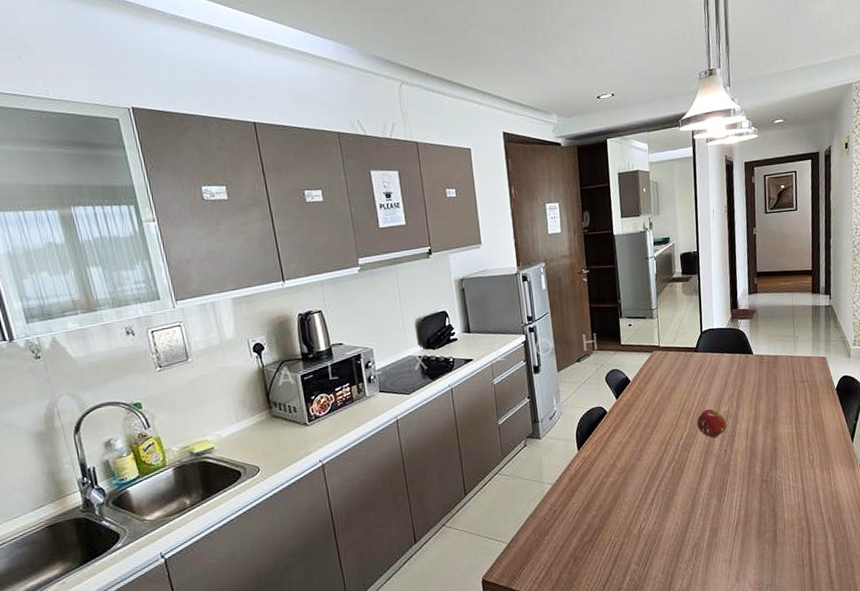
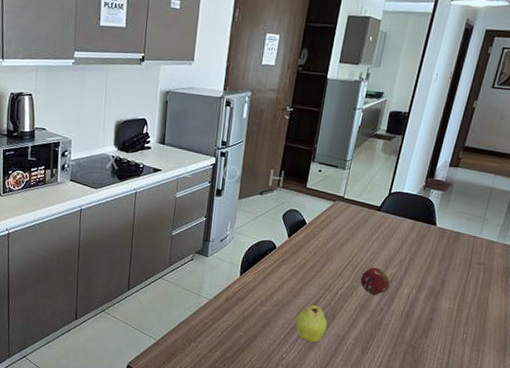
fruit: none [645,463,678,504] -> present [295,305,328,343]

